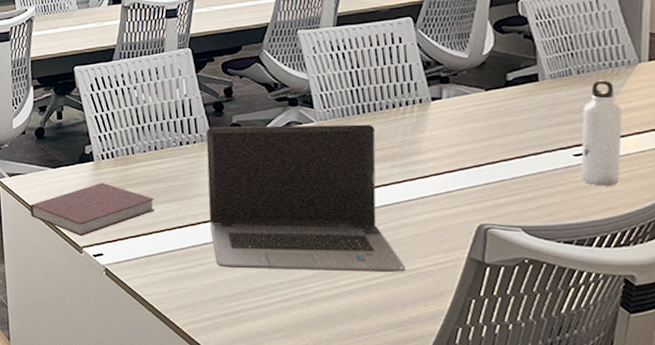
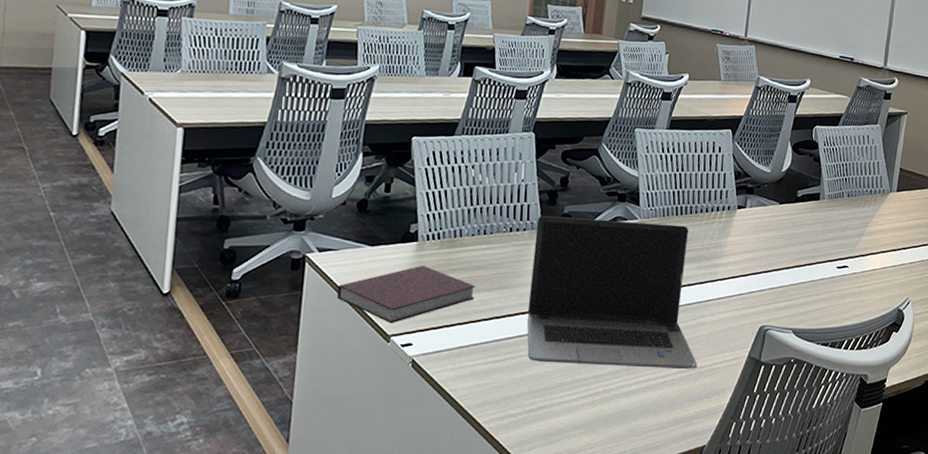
water bottle: present [581,80,622,186] -> none [841,204,875,296]

